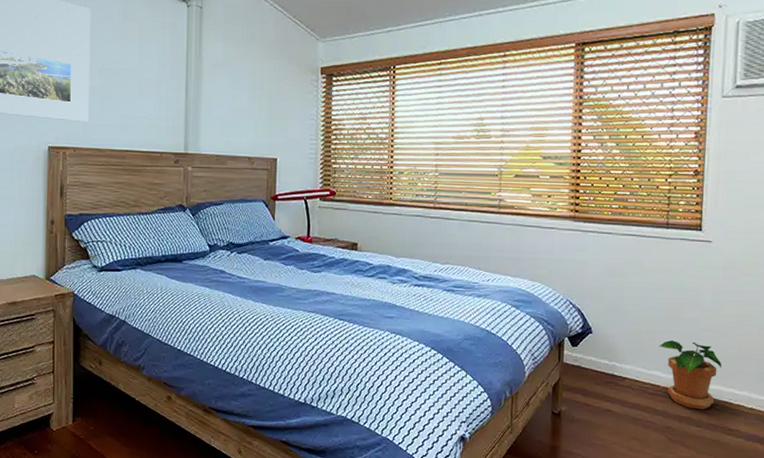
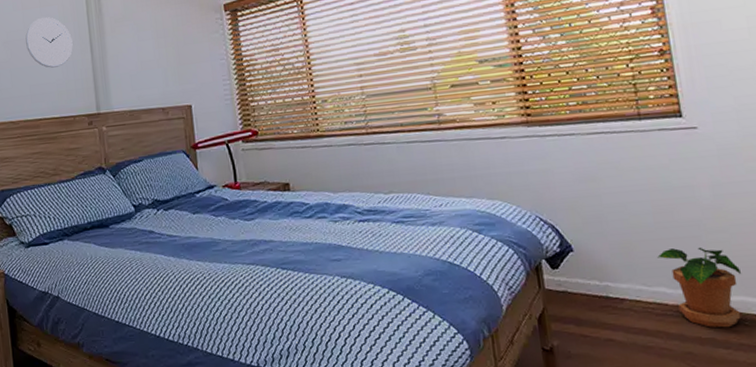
wall clock: none [121,51,169,102] -> present [25,17,73,68]

